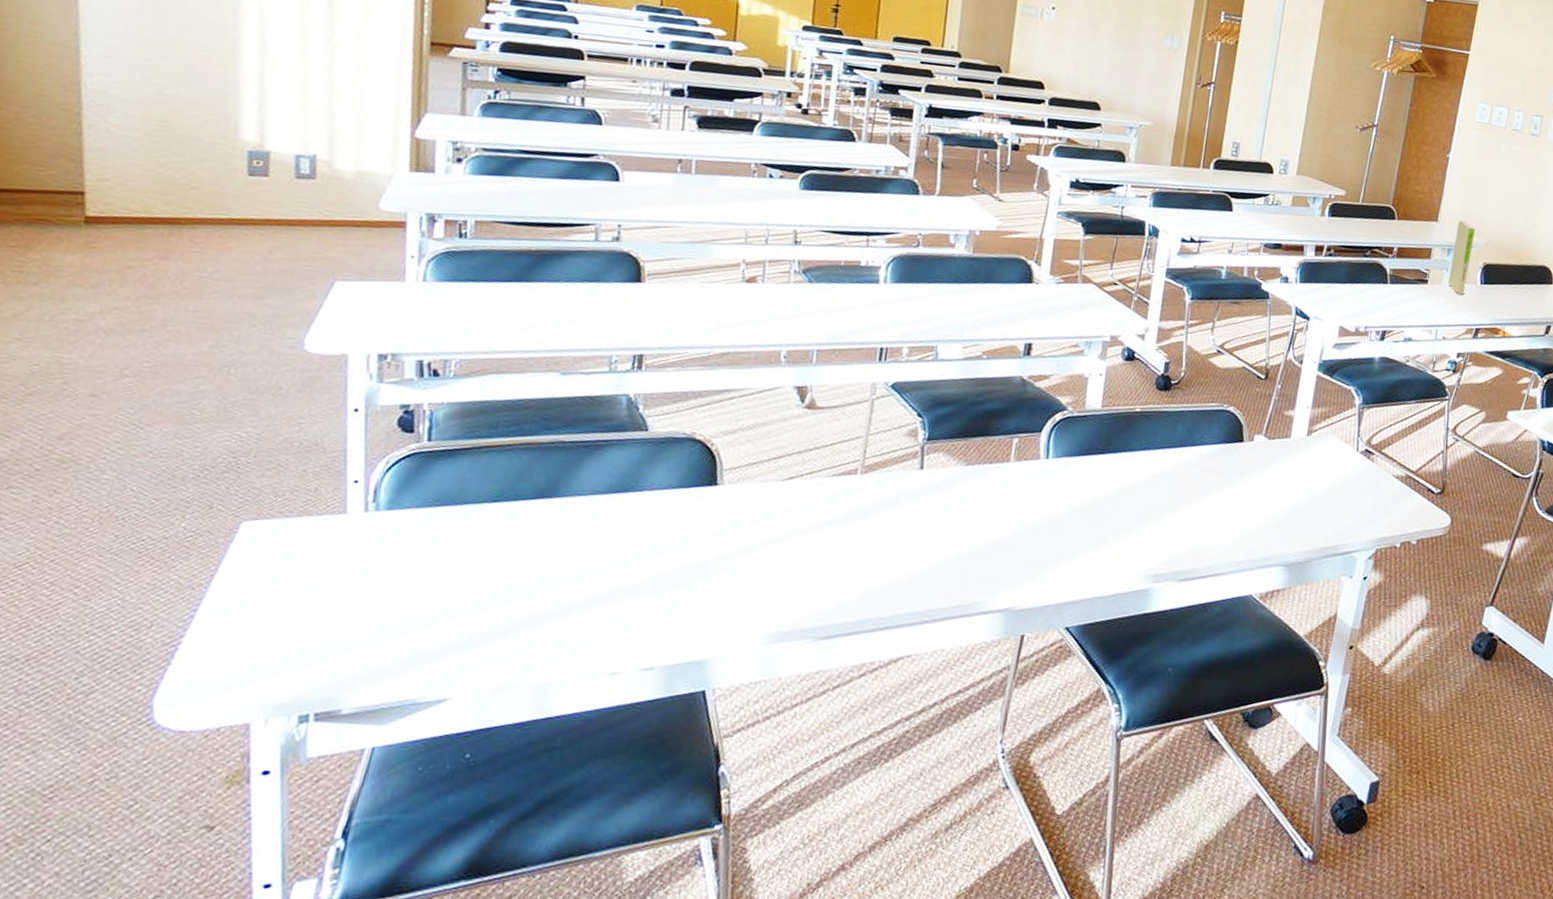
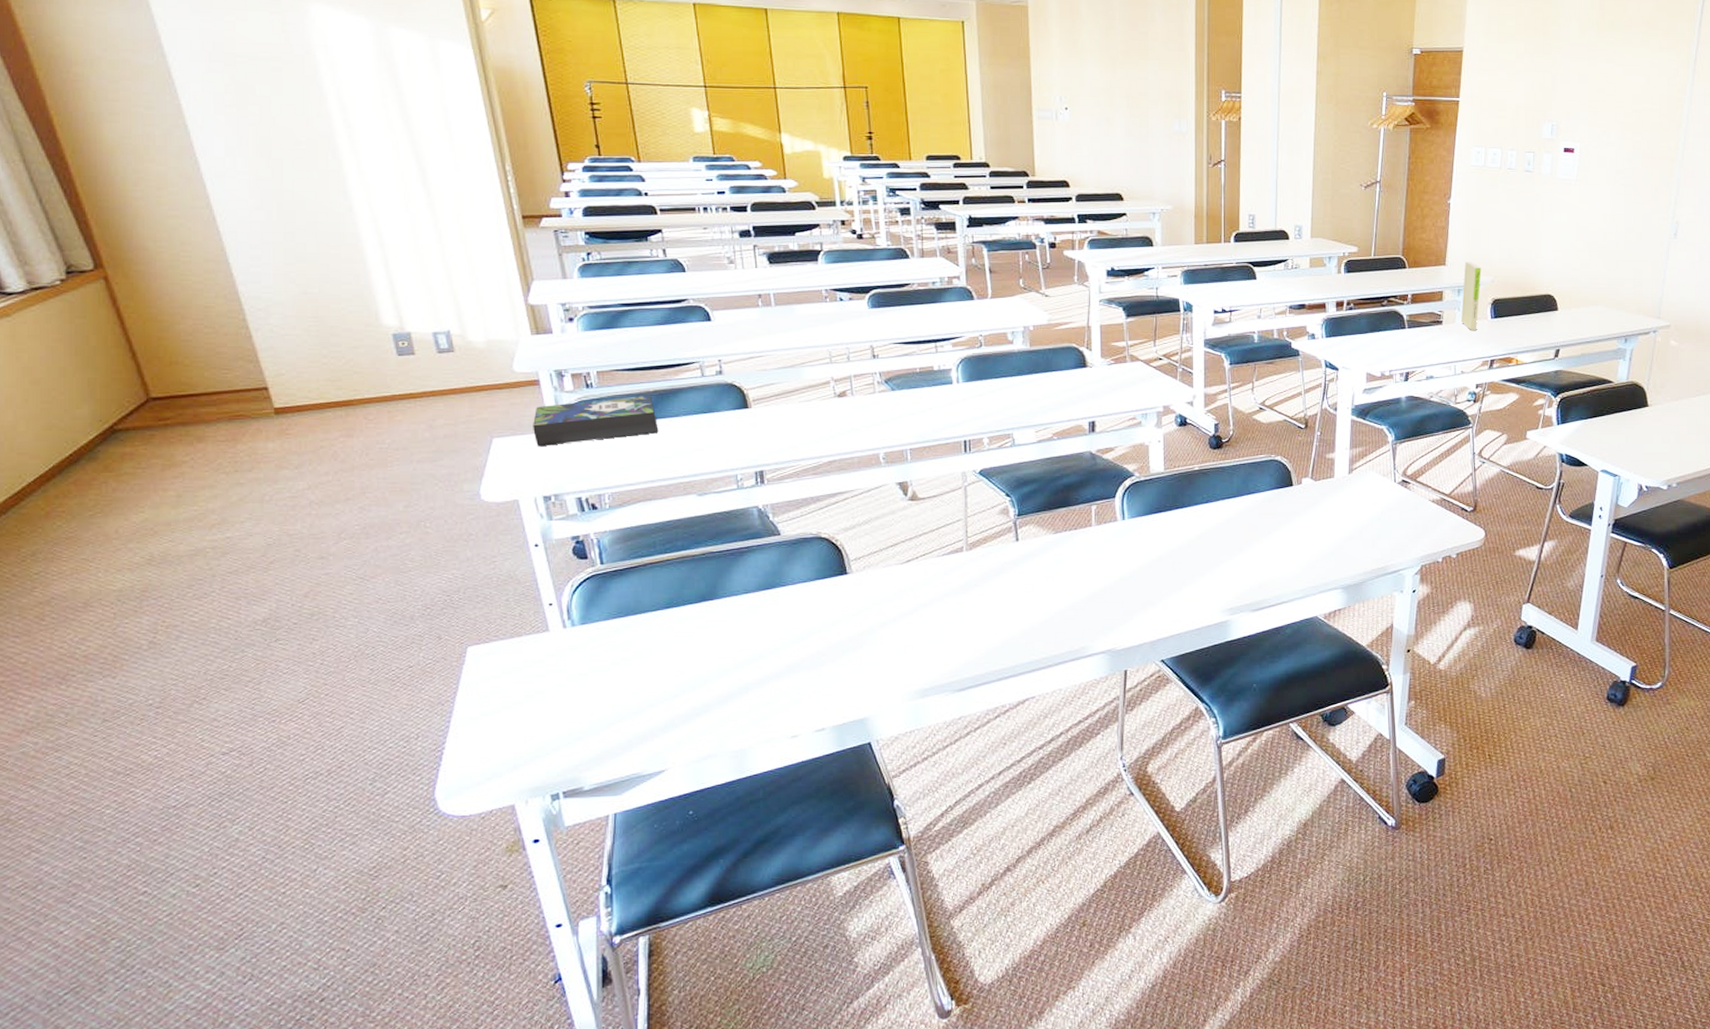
book: none [384,251,533,298] -> present [533,395,659,447]

